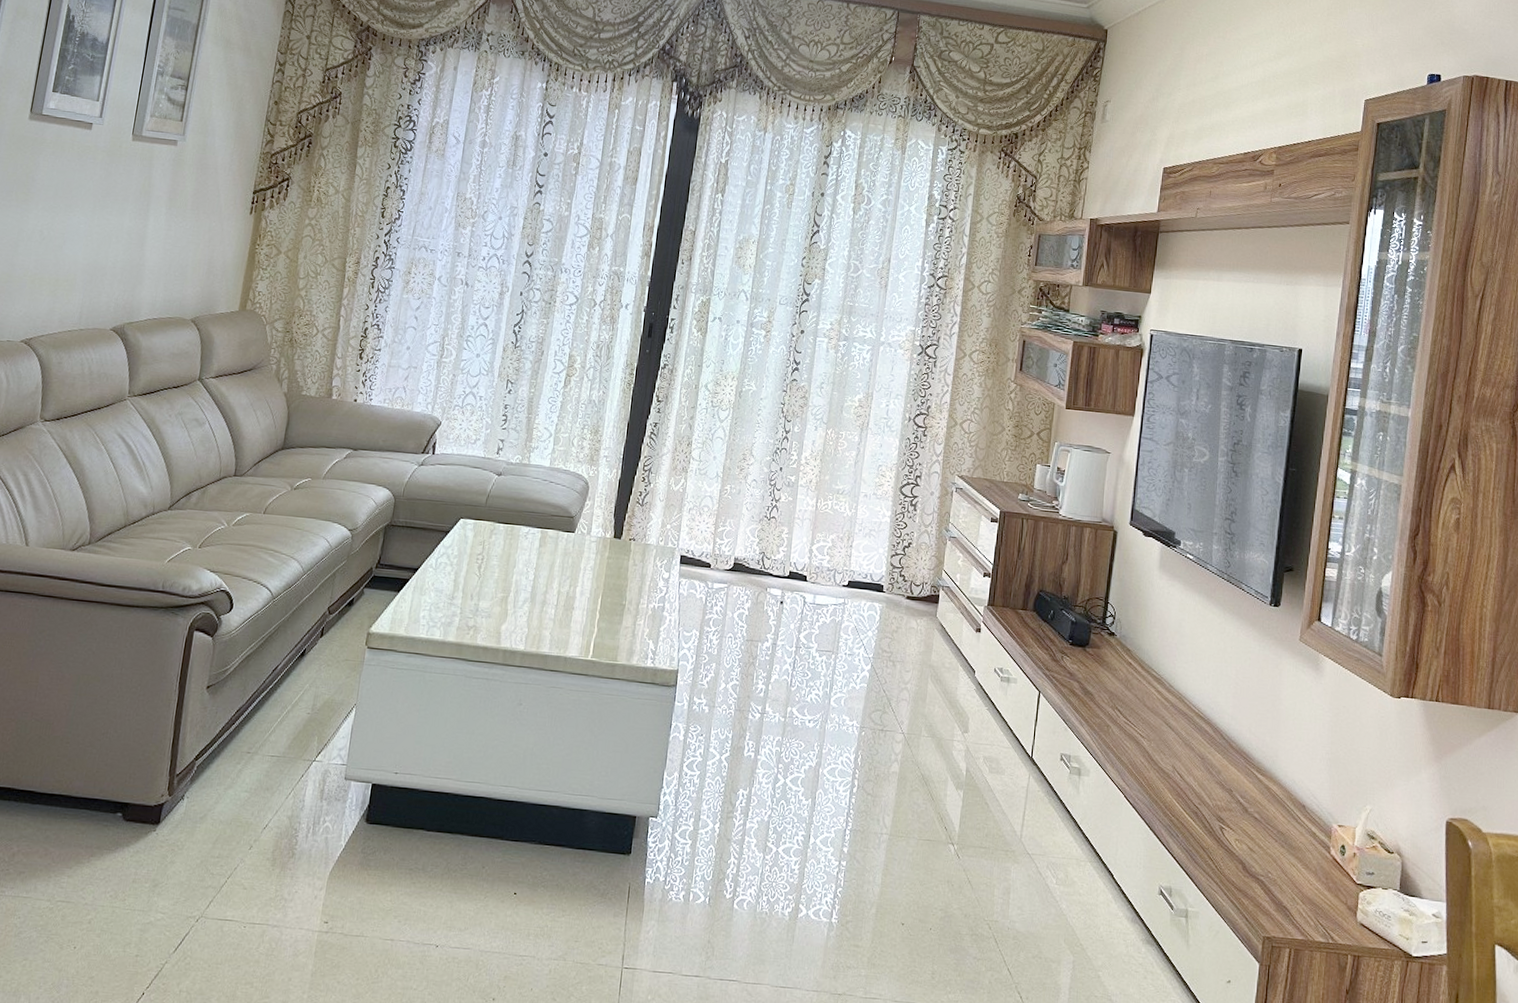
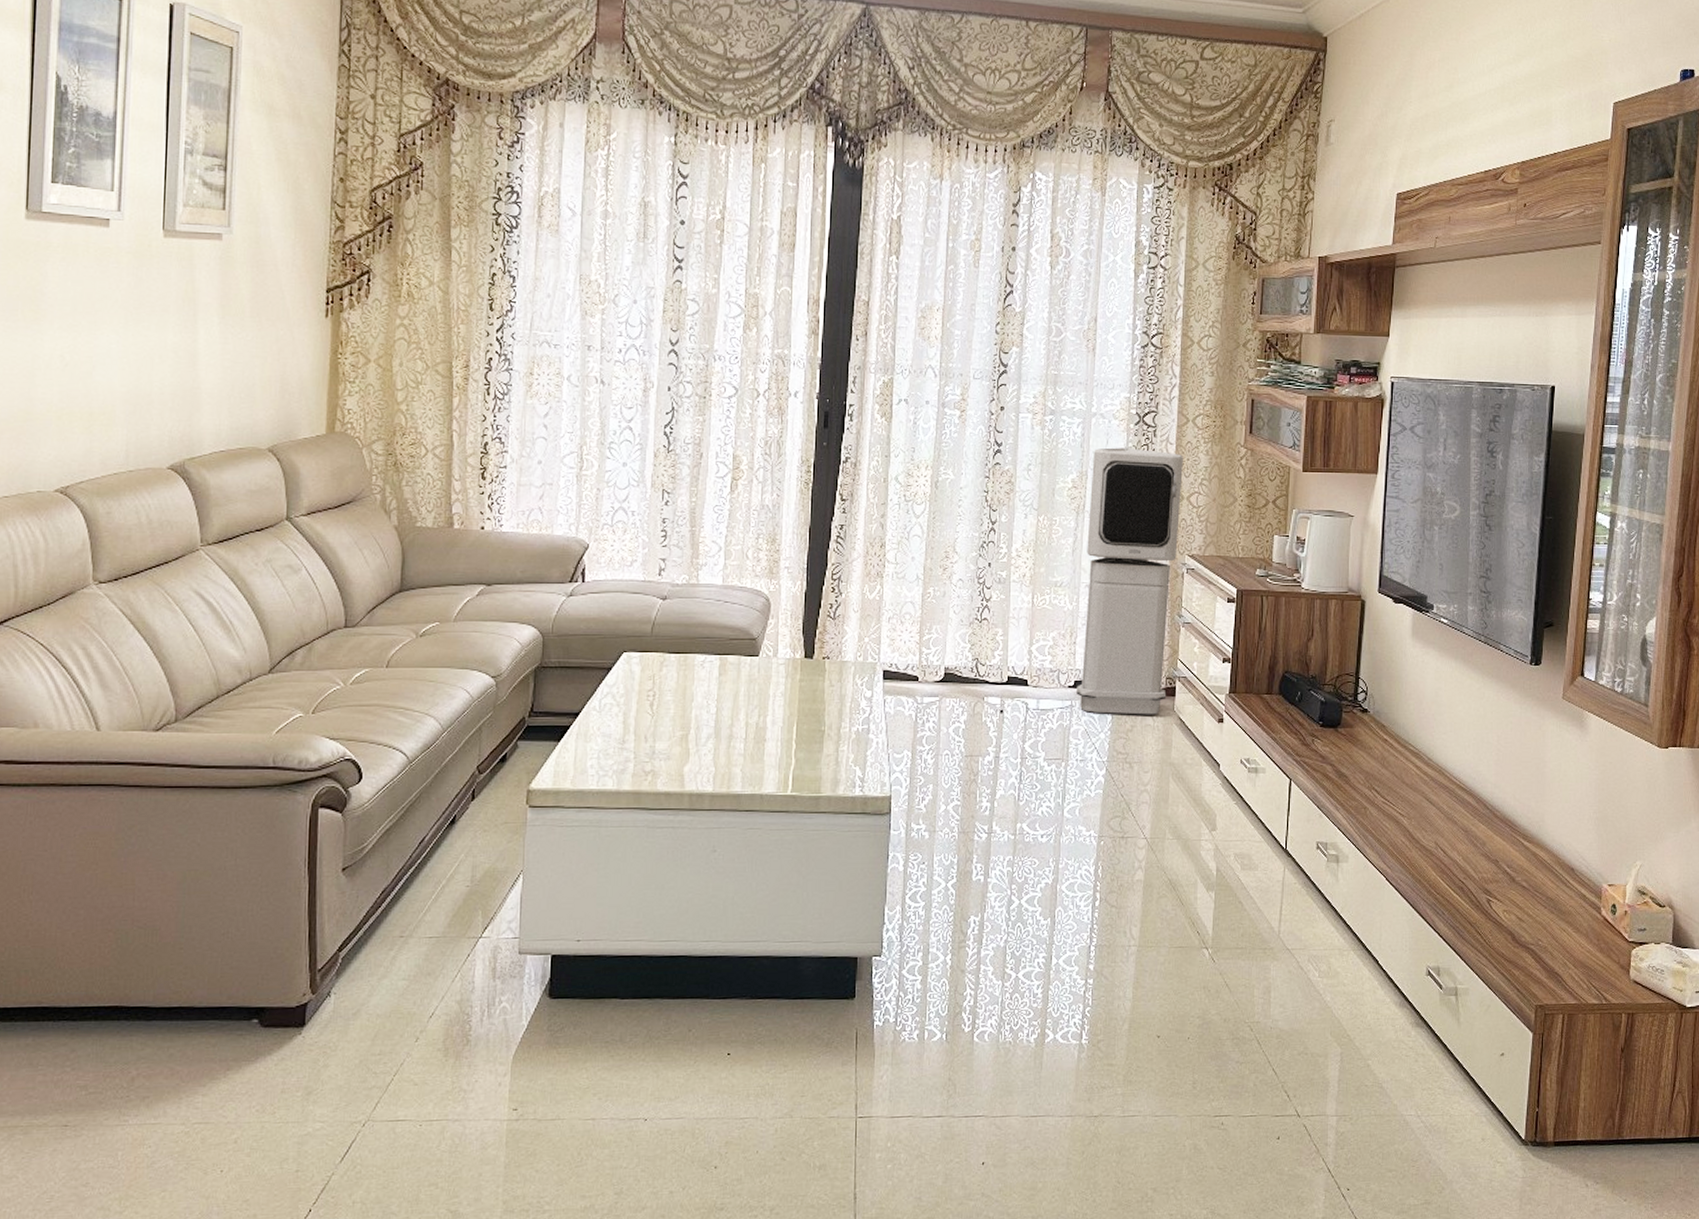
air purifier: none [849,373,959,619] -> present [1076,447,1183,715]

